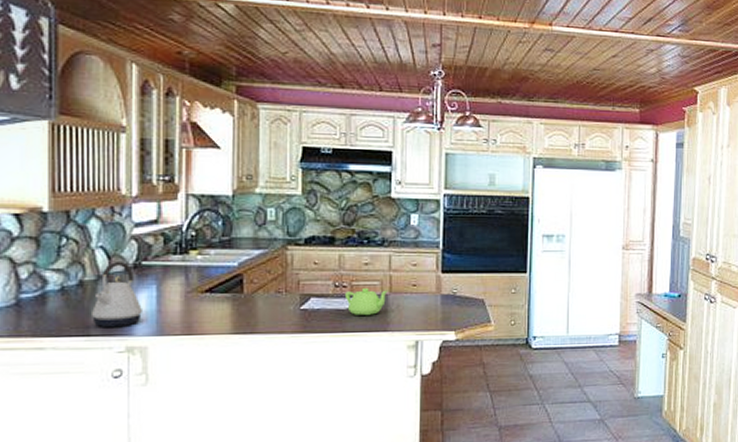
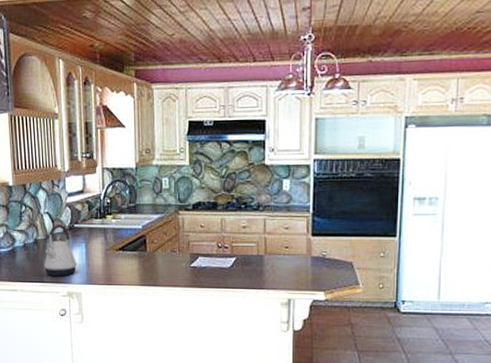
teapot: present [346,287,389,316] -> none [227,248,264,275]

